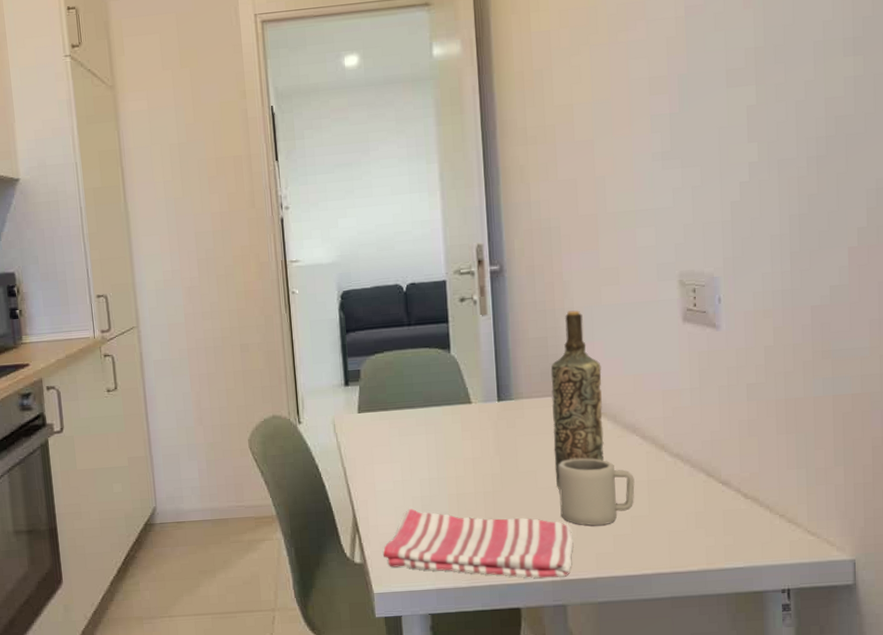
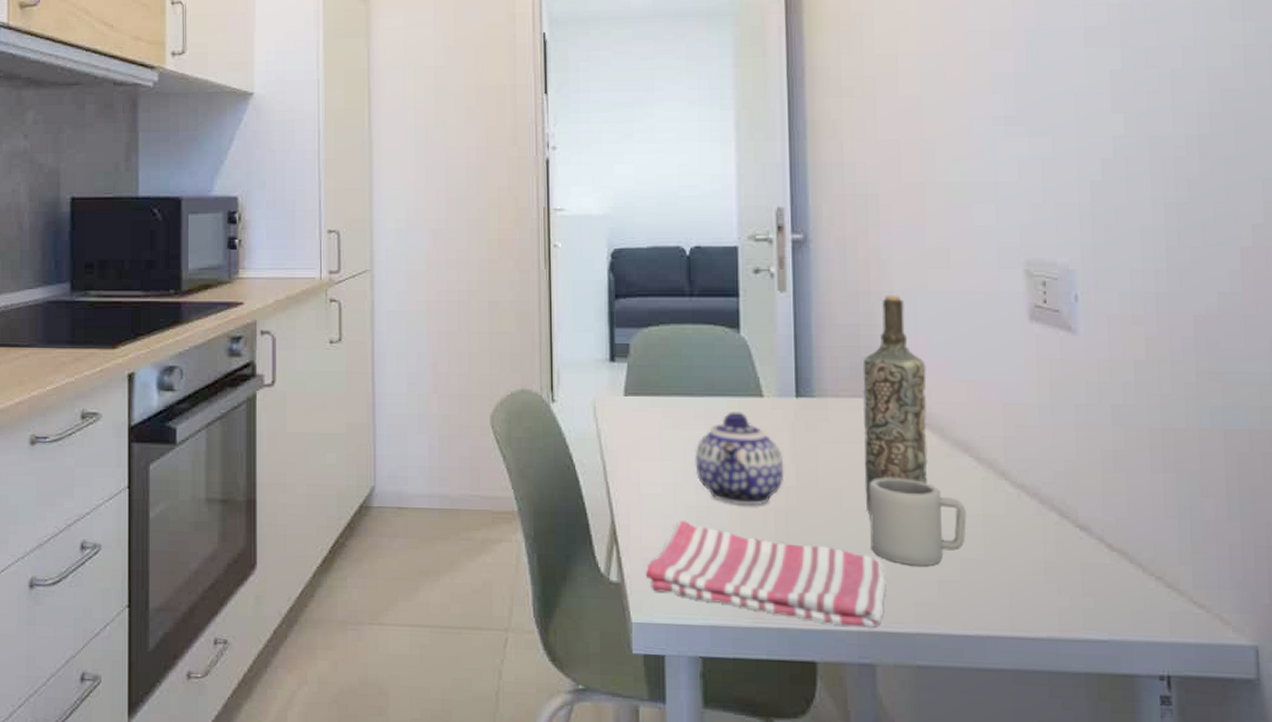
teapot: none [418,417,491,492] -> present [695,412,784,505]

